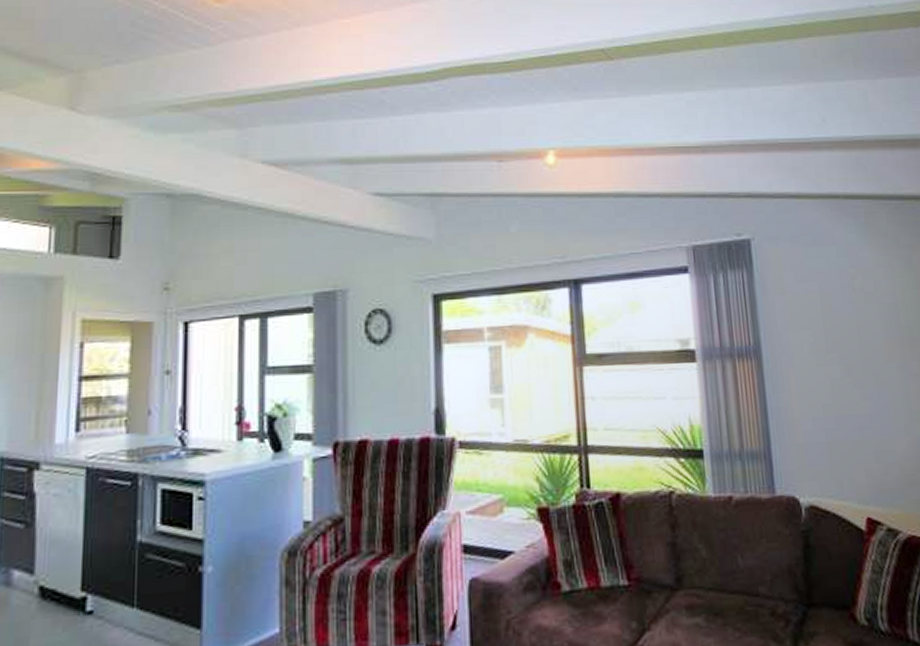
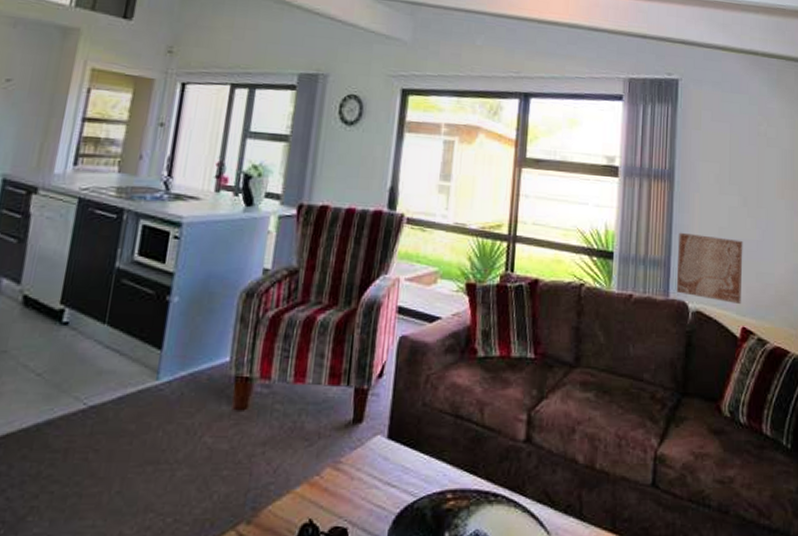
wall art: none [776,416,862,492] -> present [676,232,743,304]

